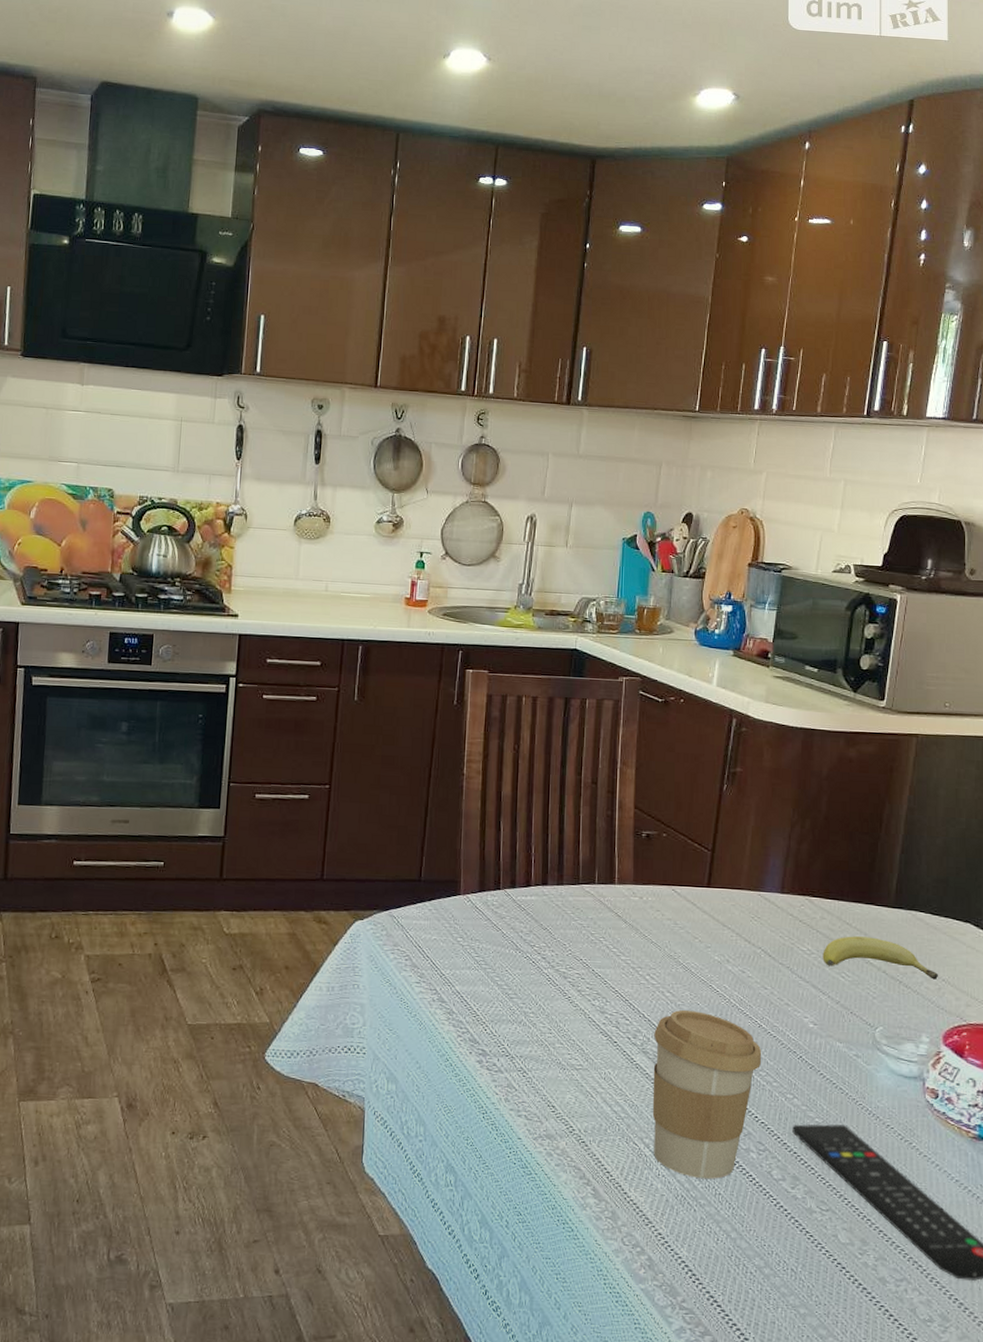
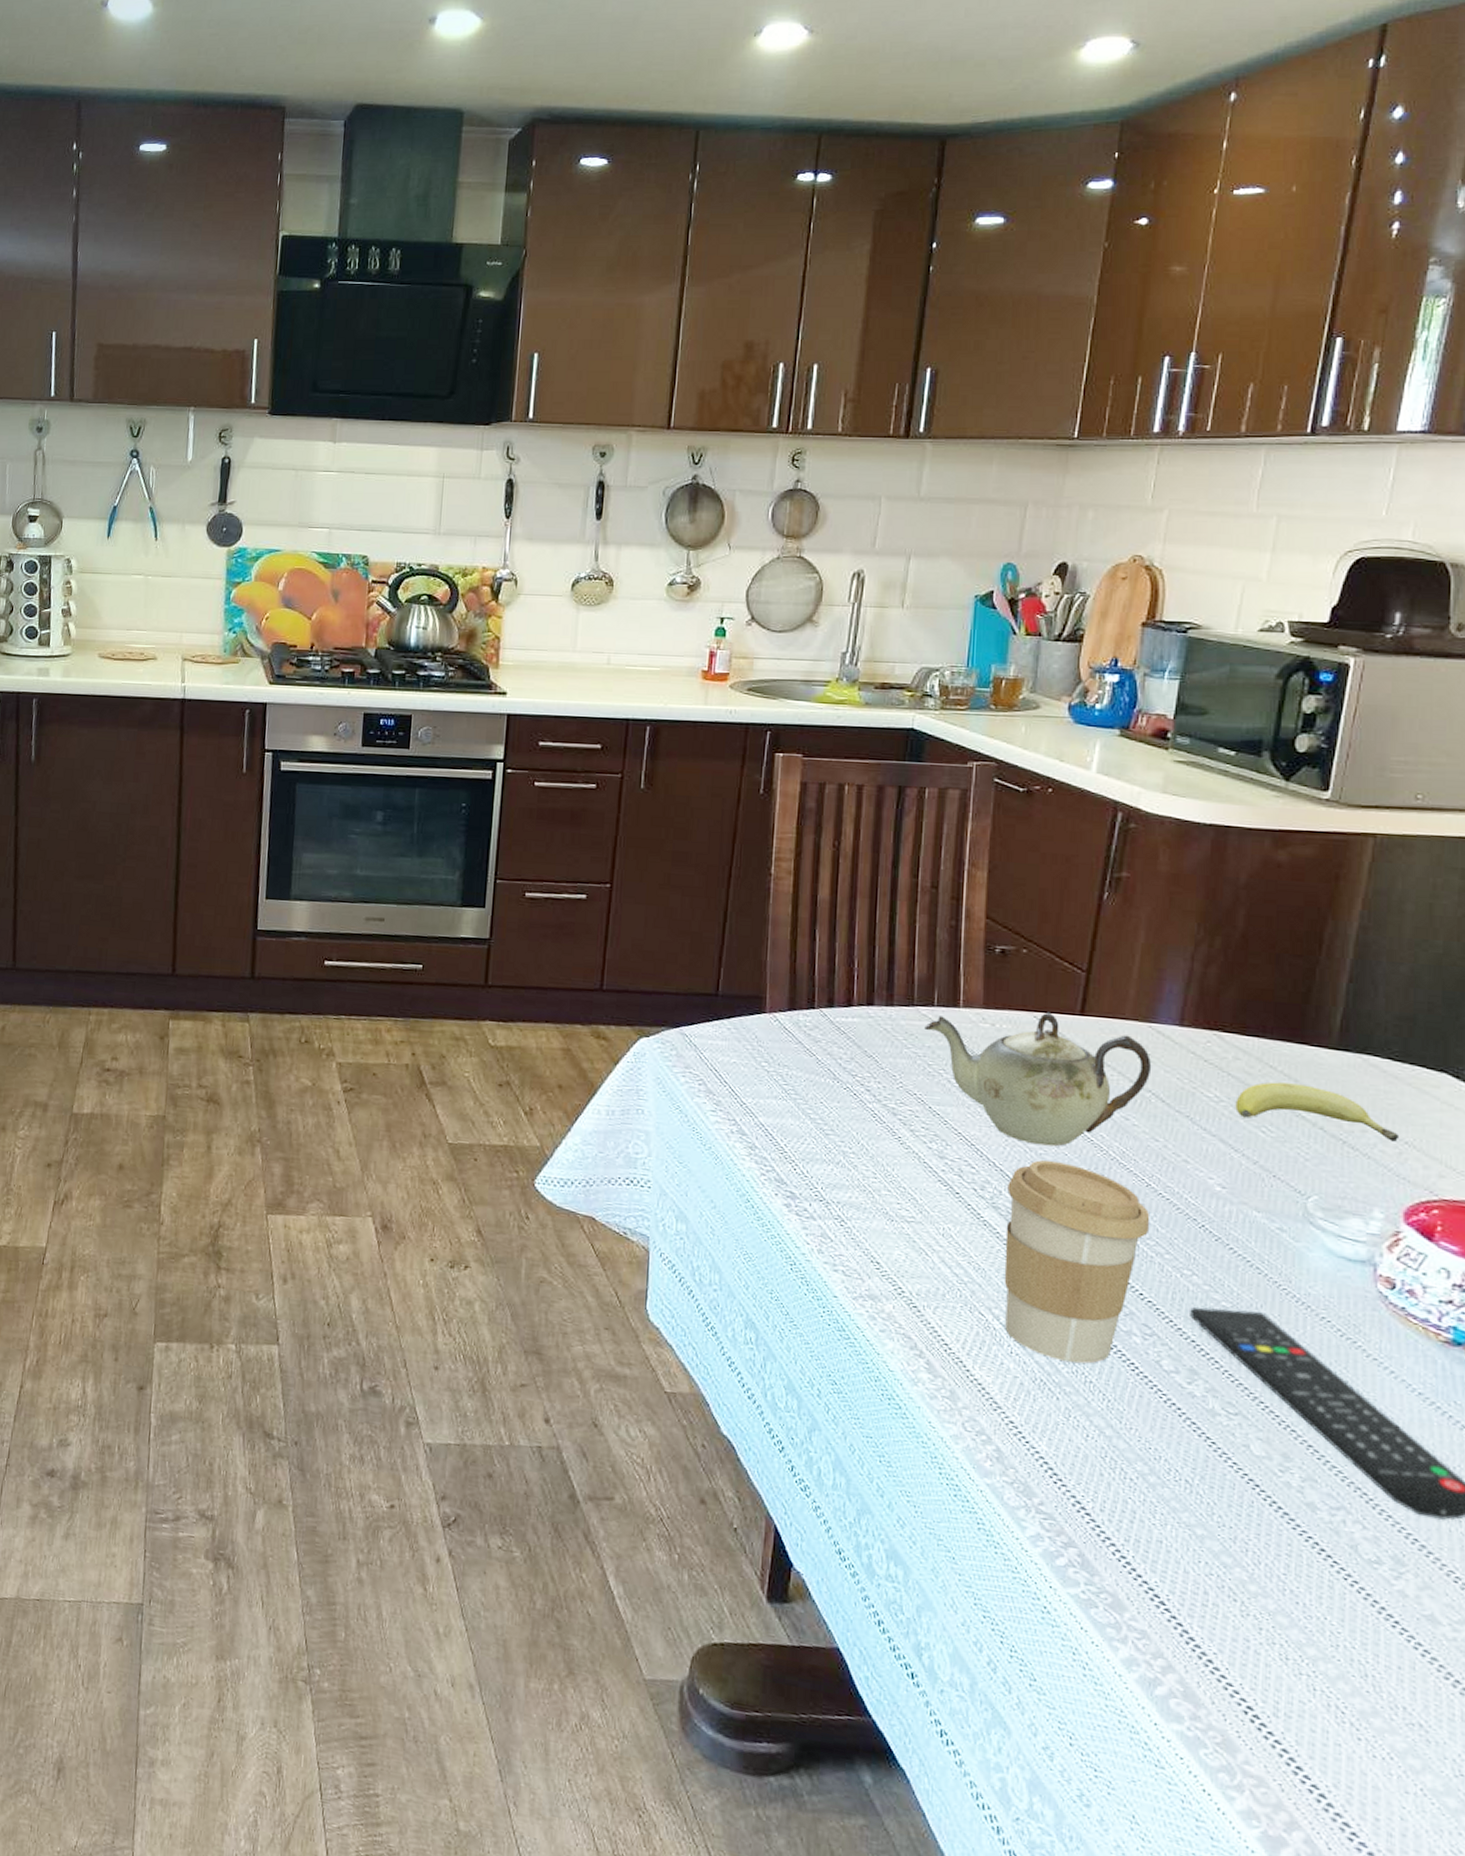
teapot: none [588,885,761,998] -> present [924,1012,1152,1147]

